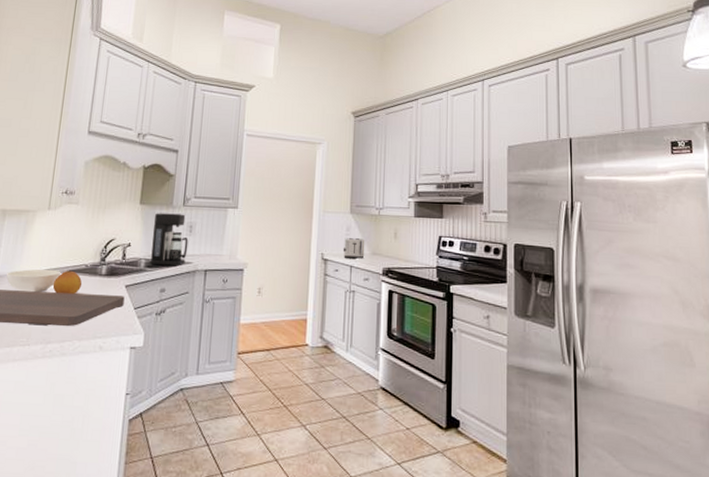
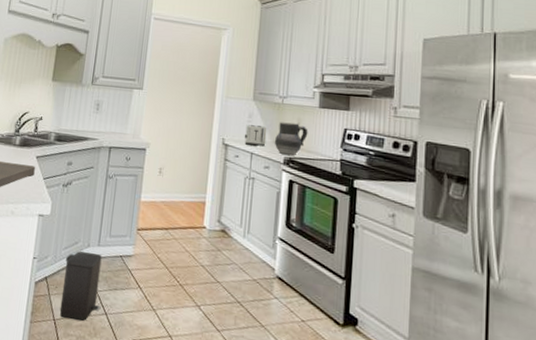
coffee maker: present [150,213,189,267] -> none [59,90,95,142]
pedal bin: none [157,381,202,455] -> present [59,251,102,321]
ceramic jug: none [372,233,405,266] -> present [274,122,308,156]

